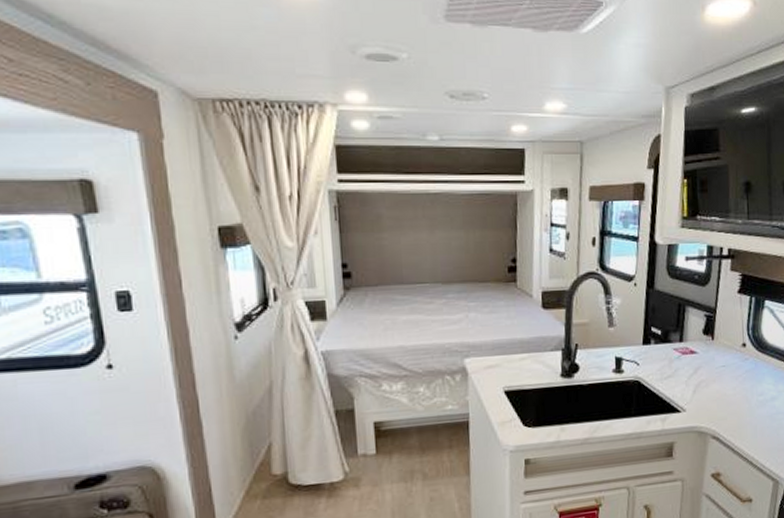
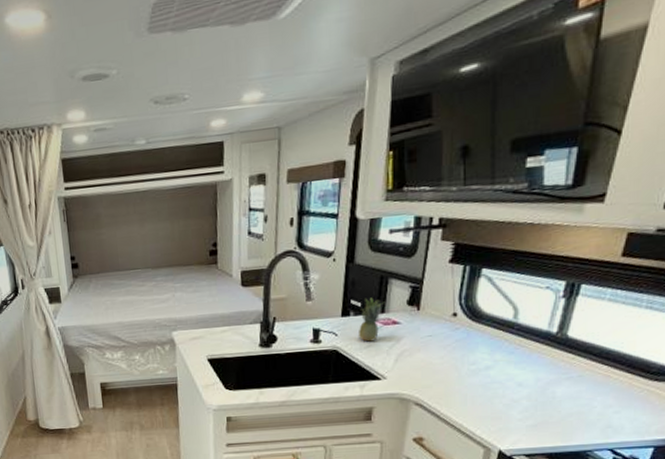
fruit: none [659,325,683,372] -> present [359,297,385,342]

